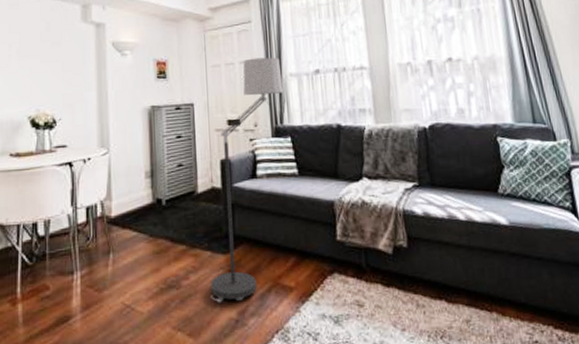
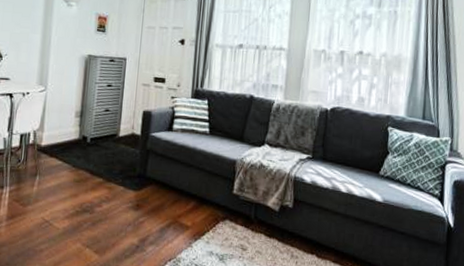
floor lamp: present [210,57,283,303] -> none [118,25,209,231]

